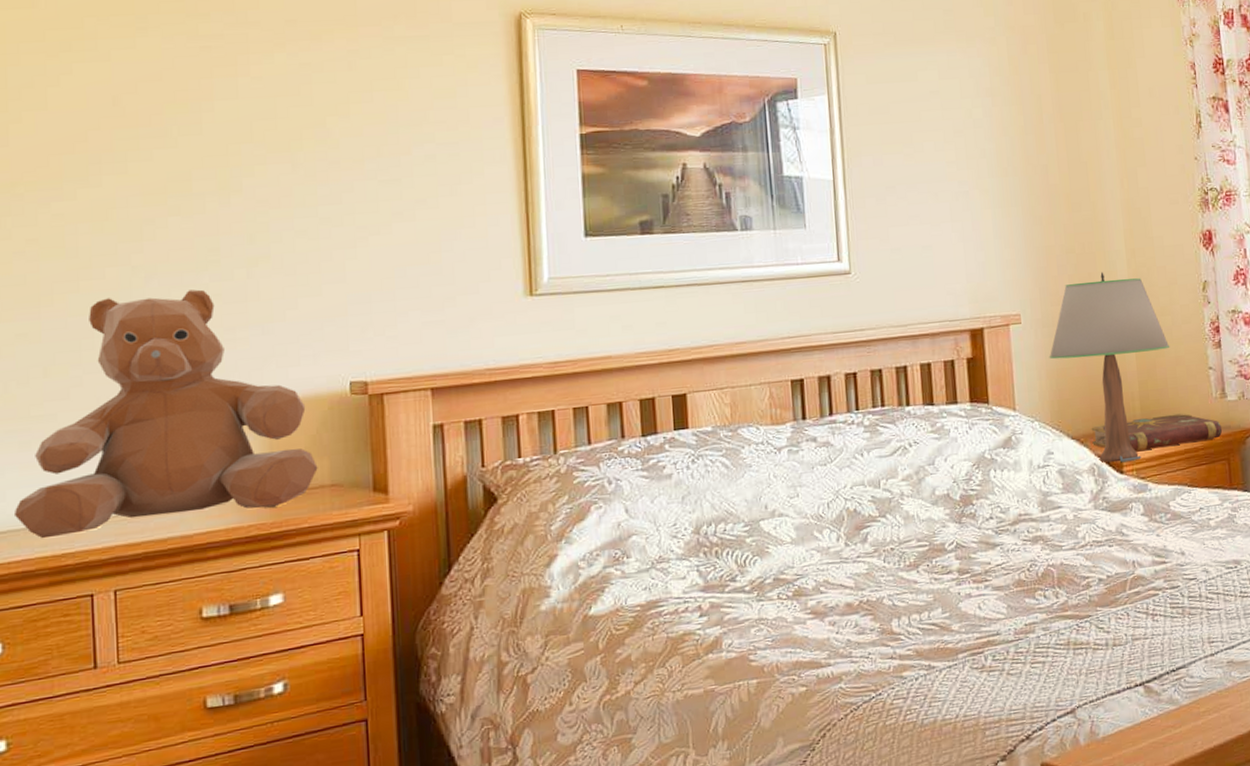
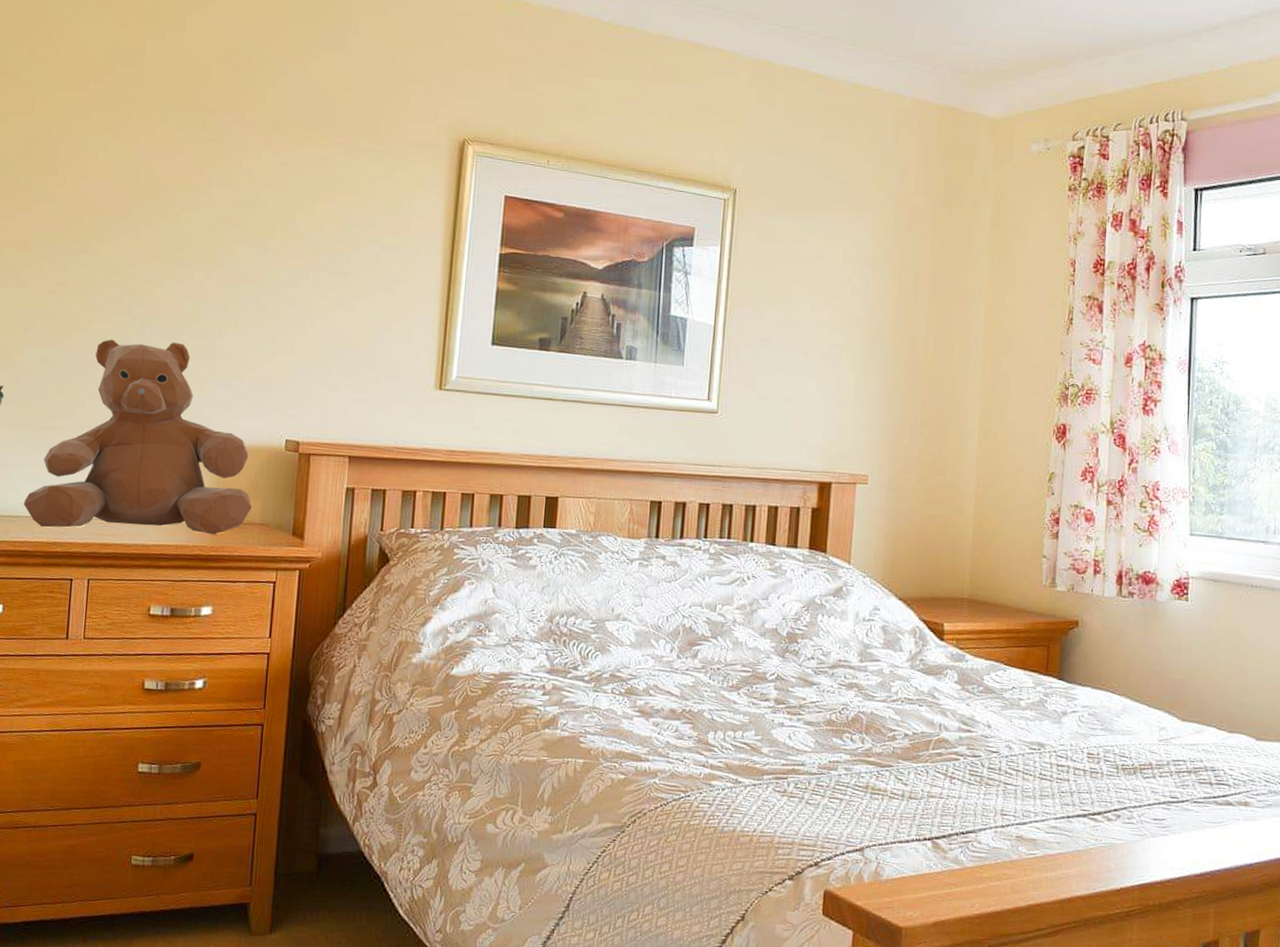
table lamp: present [1049,271,1170,463] -> none [889,447,1008,631]
book: present [1091,413,1222,452] -> none [918,591,1046,625]

